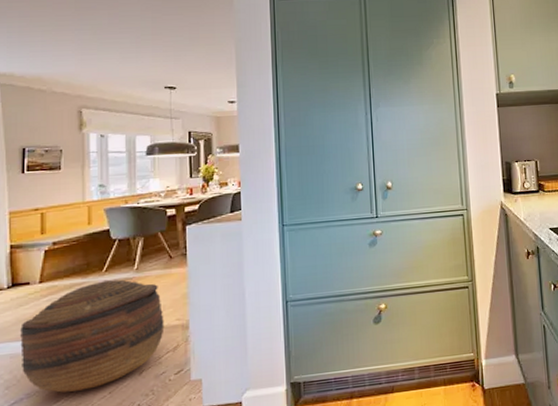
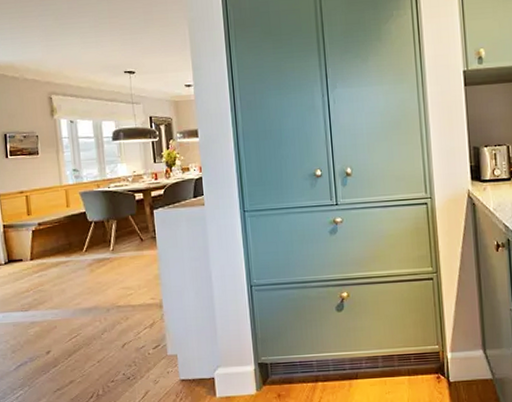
basket: present [20,279,165,393] -> none [19,259,141,359]

